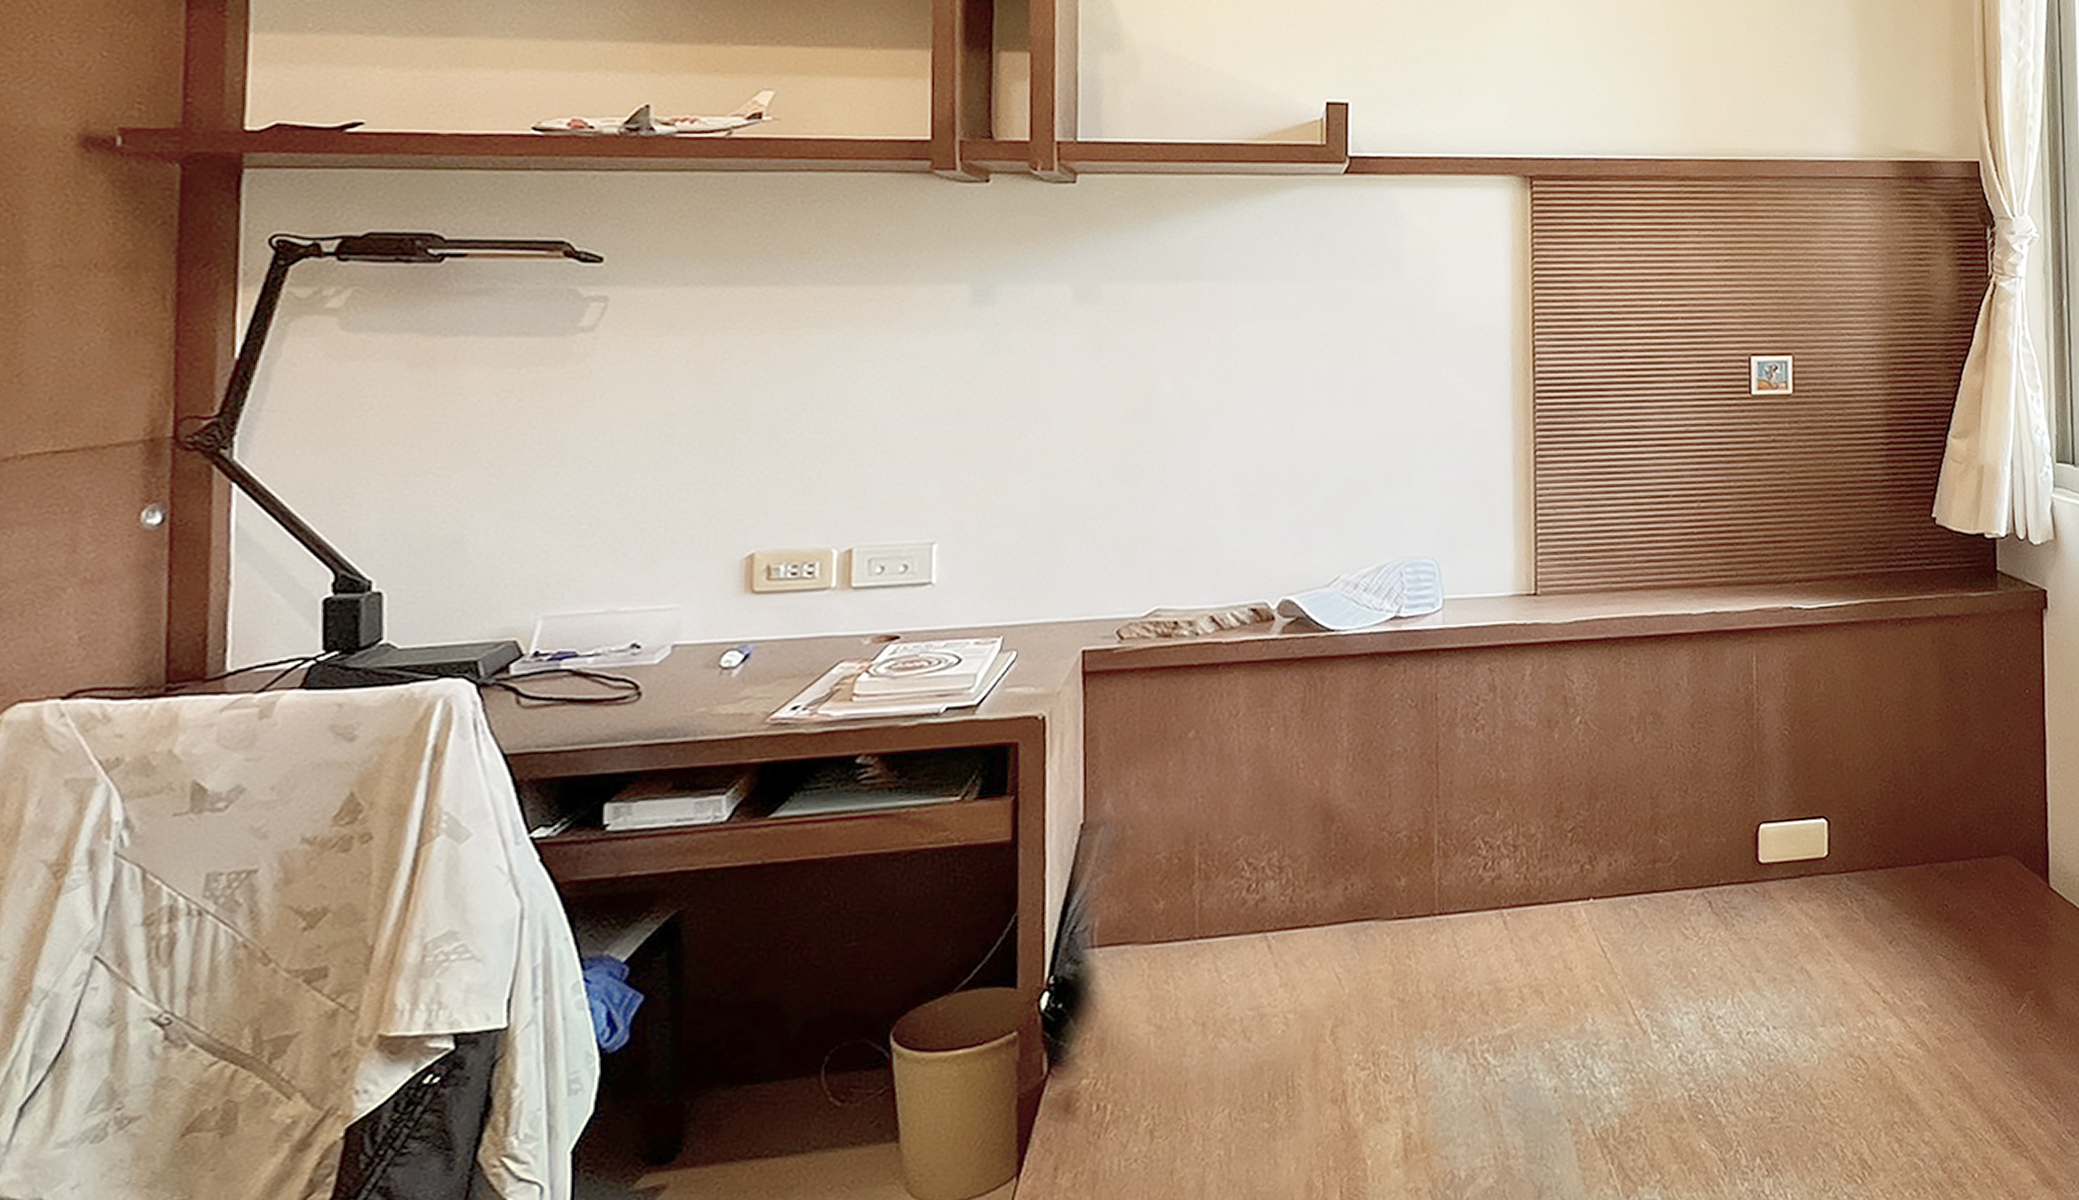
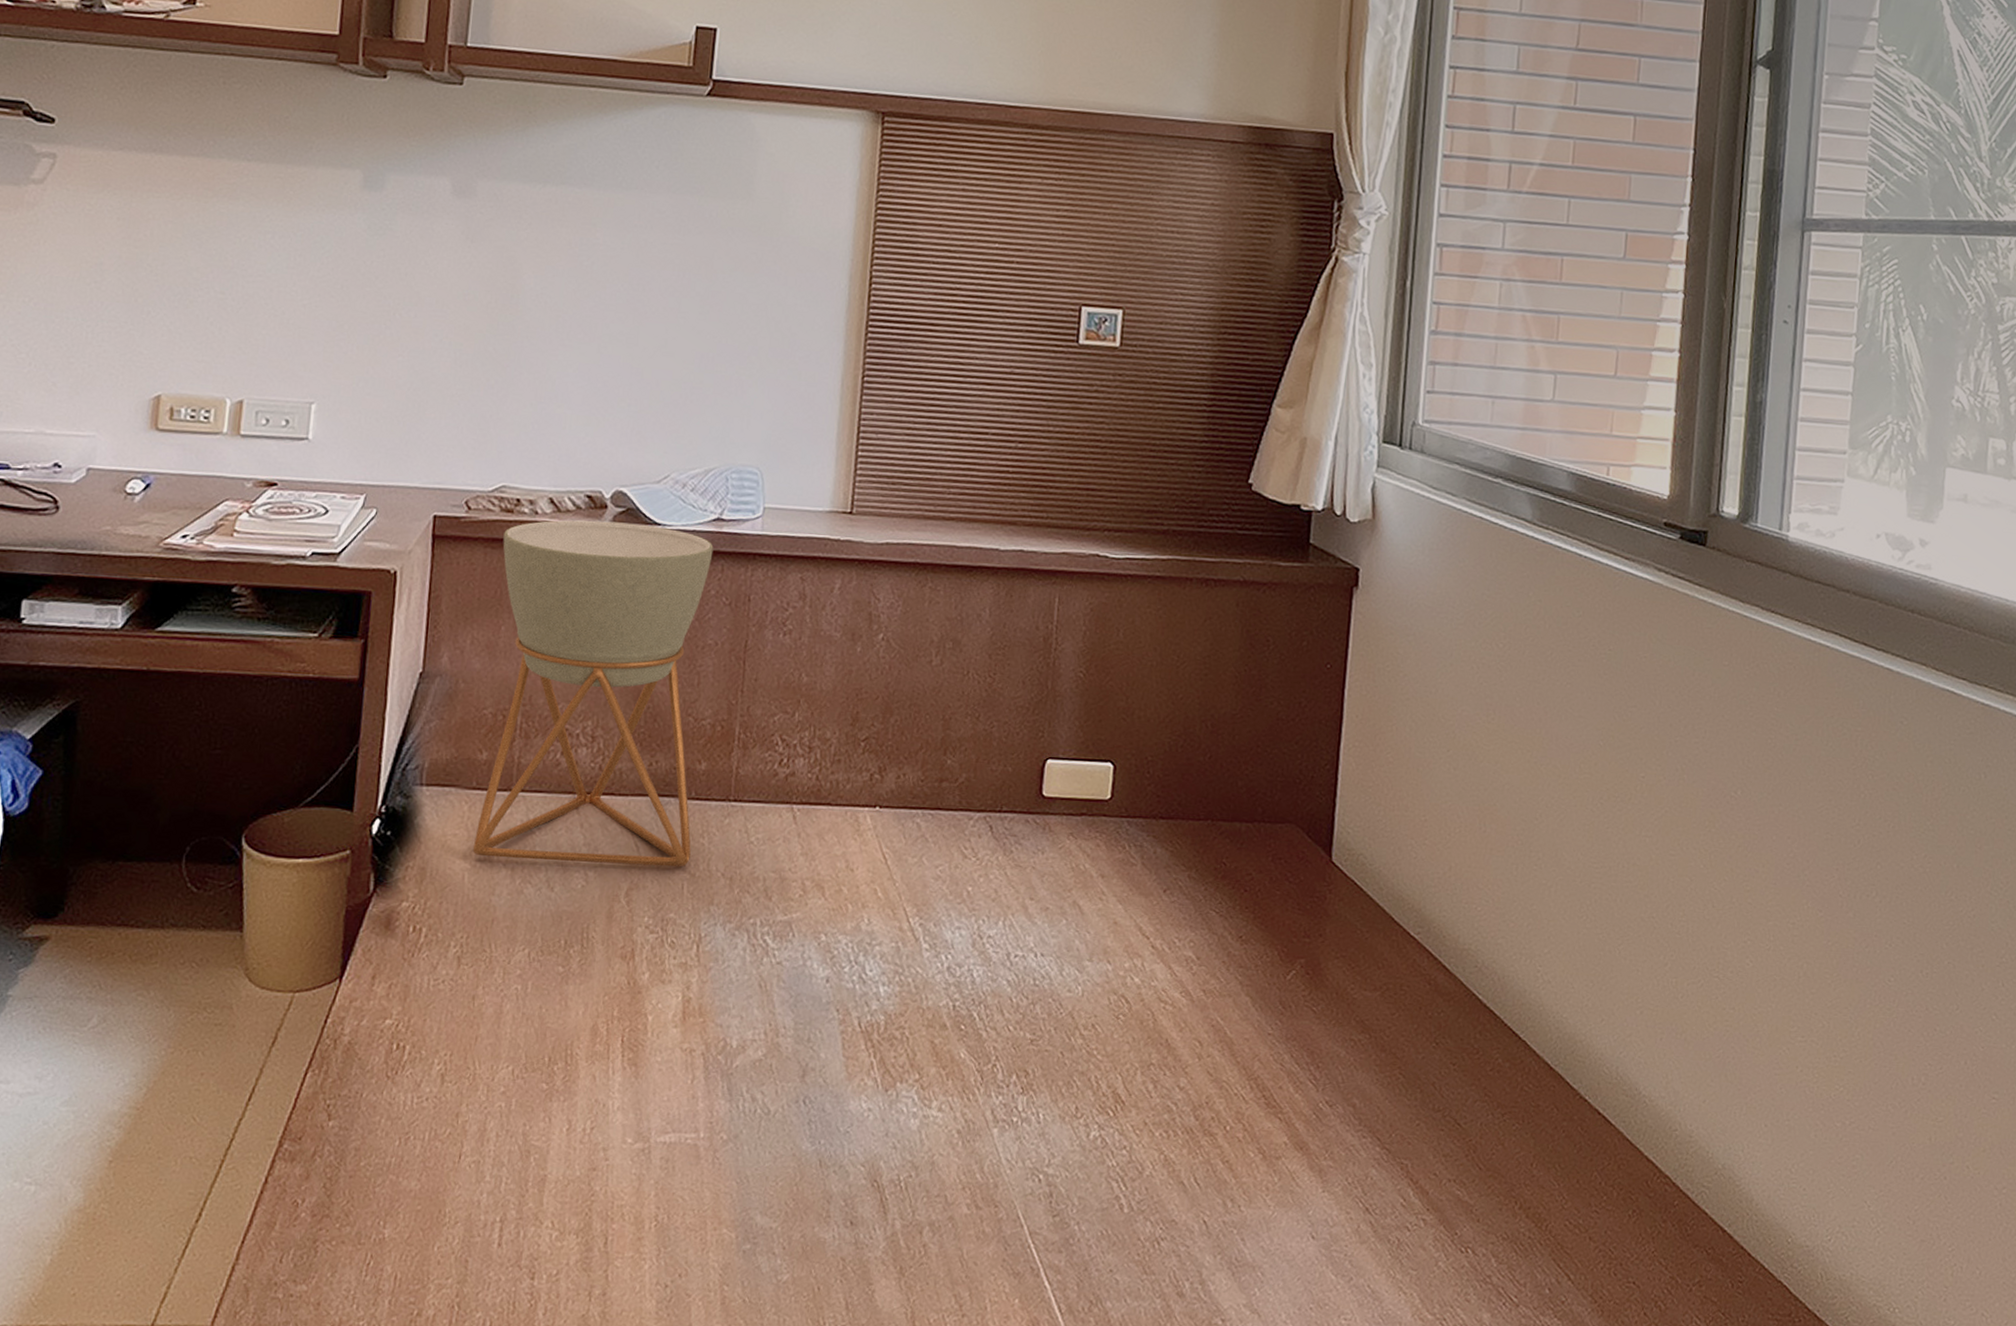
planter: none [1156,632,1397,1016] -> present [472,520,714,868]

